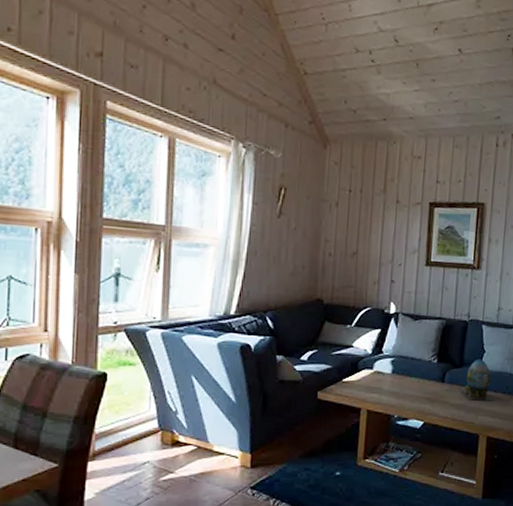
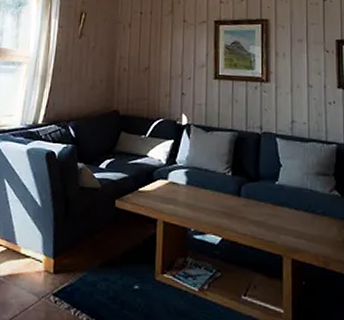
decorative egg: present [461,359,493,401] -> none [259,173,294,219]

